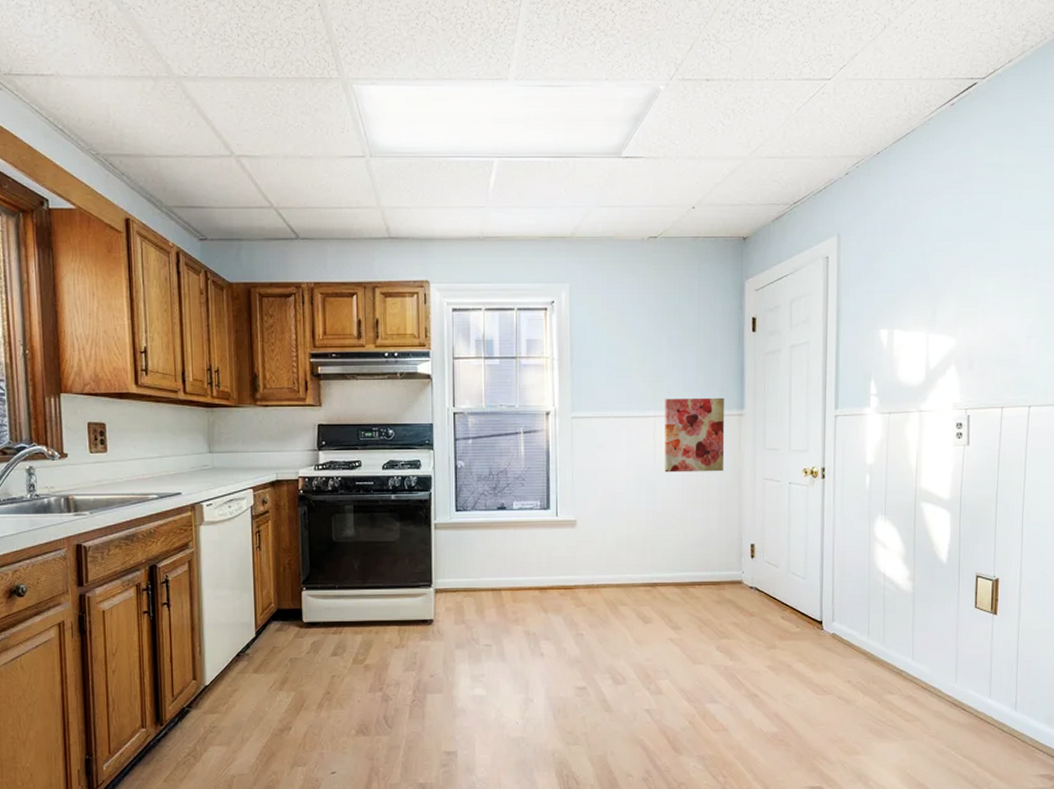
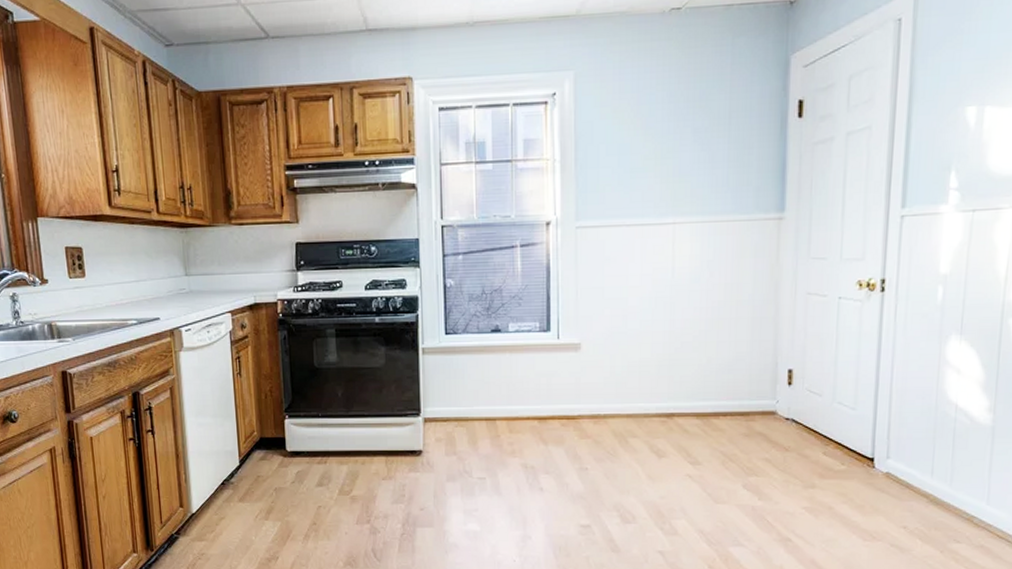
wall art: present [664,397,725,473] -> none [685,198,761,288]

